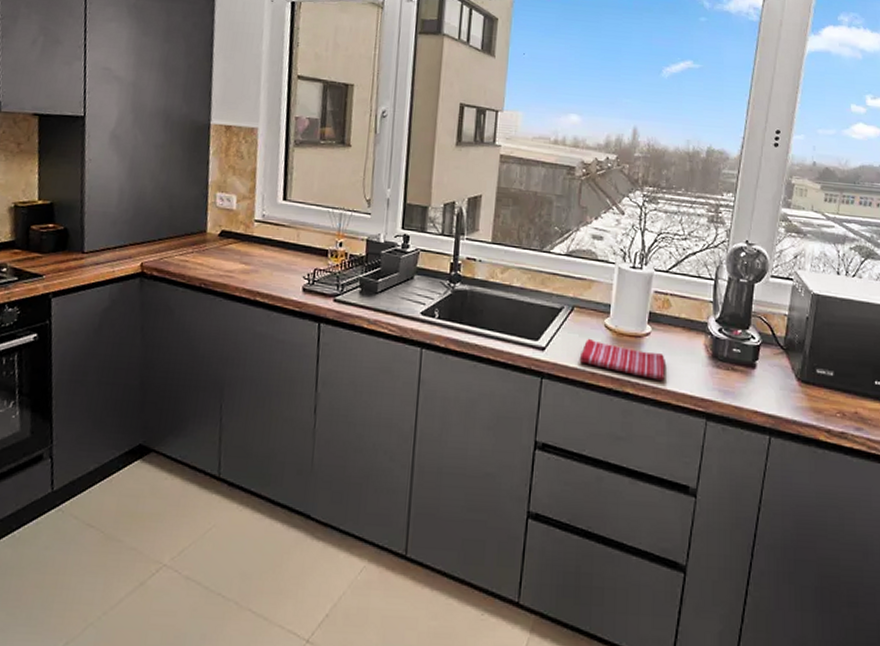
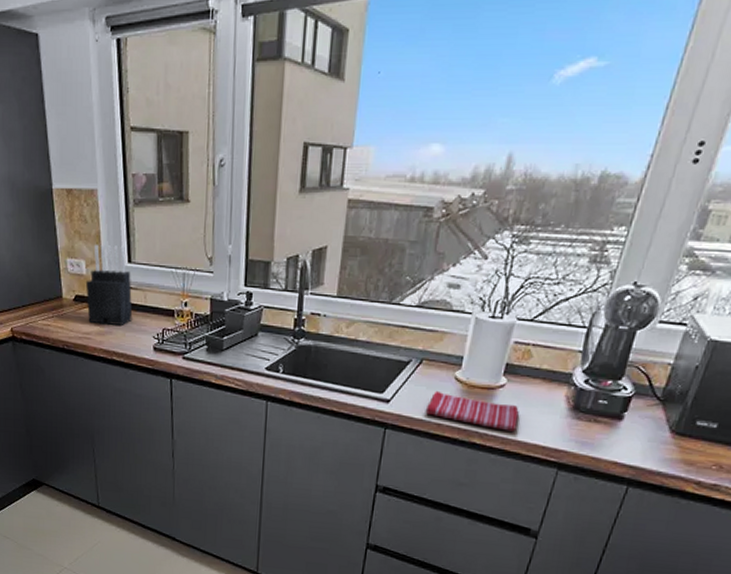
knife block: none [232,181,285,264] -> present [86,245,133,325]

